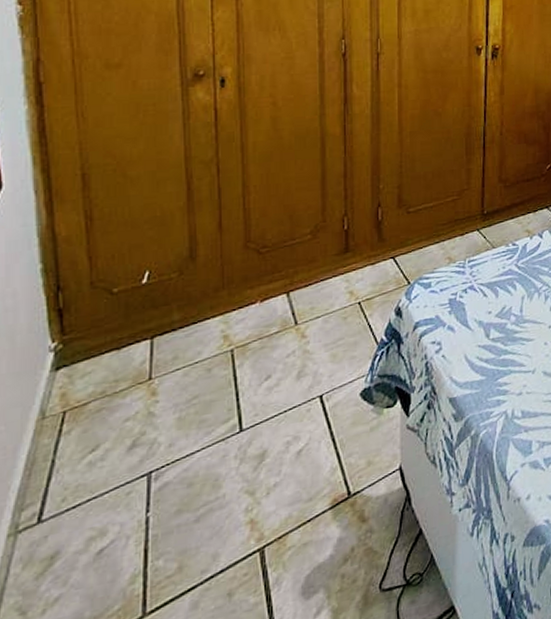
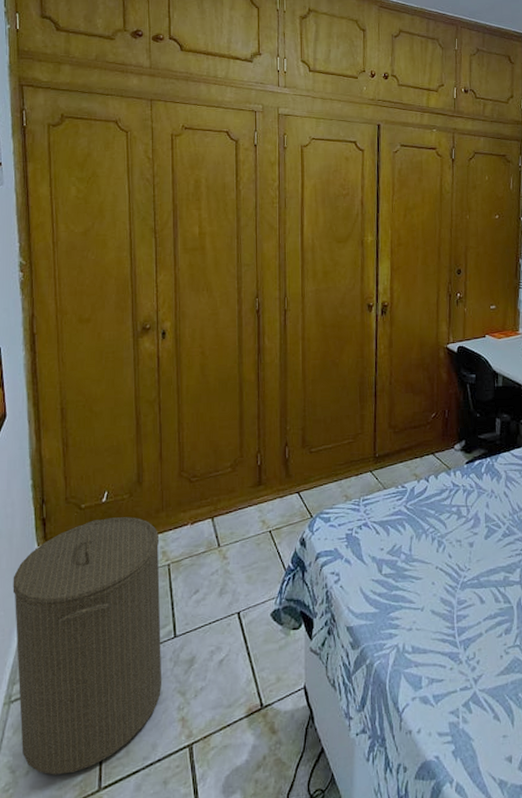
laundry hamper: none [17,298,224,609] -> present [12,517,161,775]

